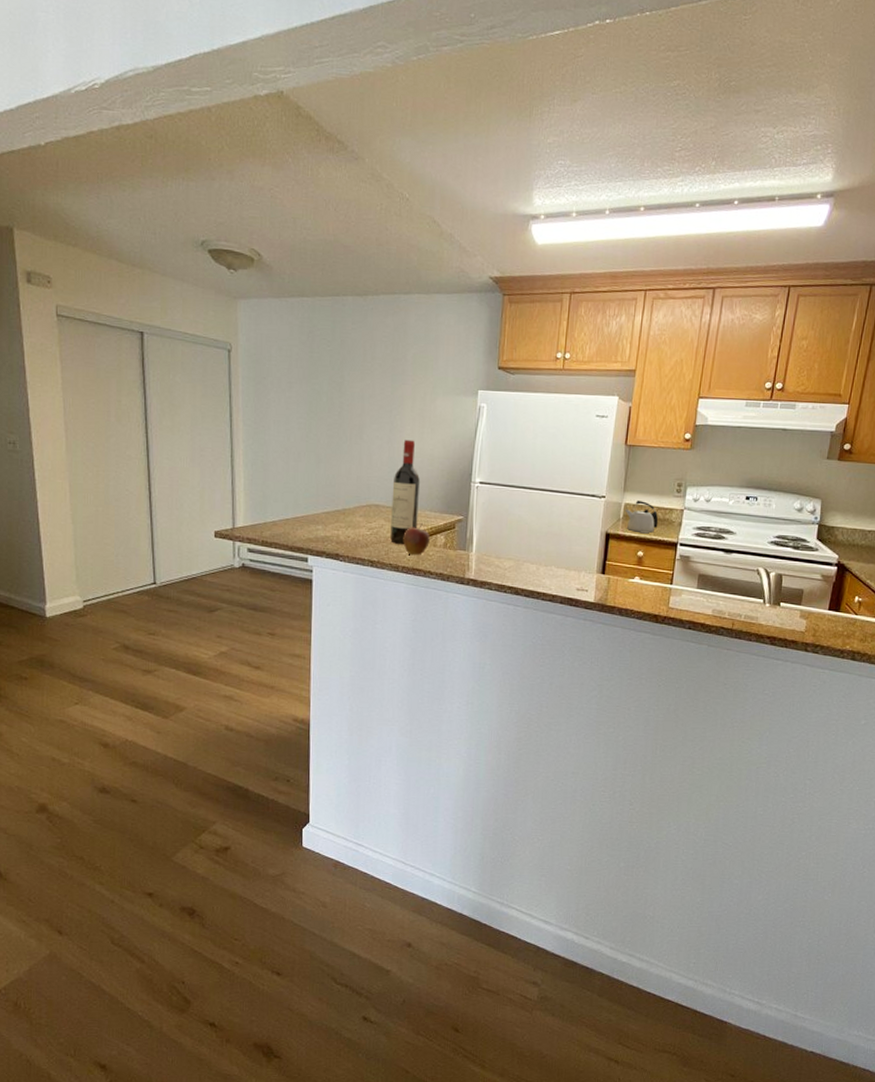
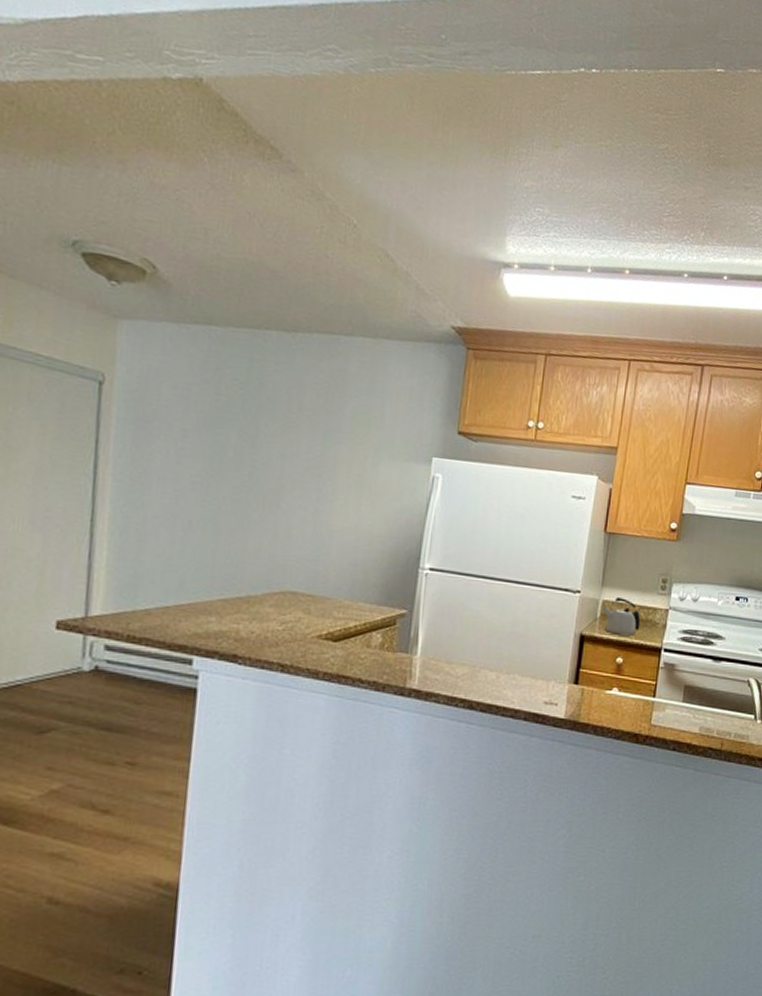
wine bottle: present [390,439,421,545] -> none [309,511,354,645]
fruit: present [403,523,430,556] -> none [326,617,363,659]

